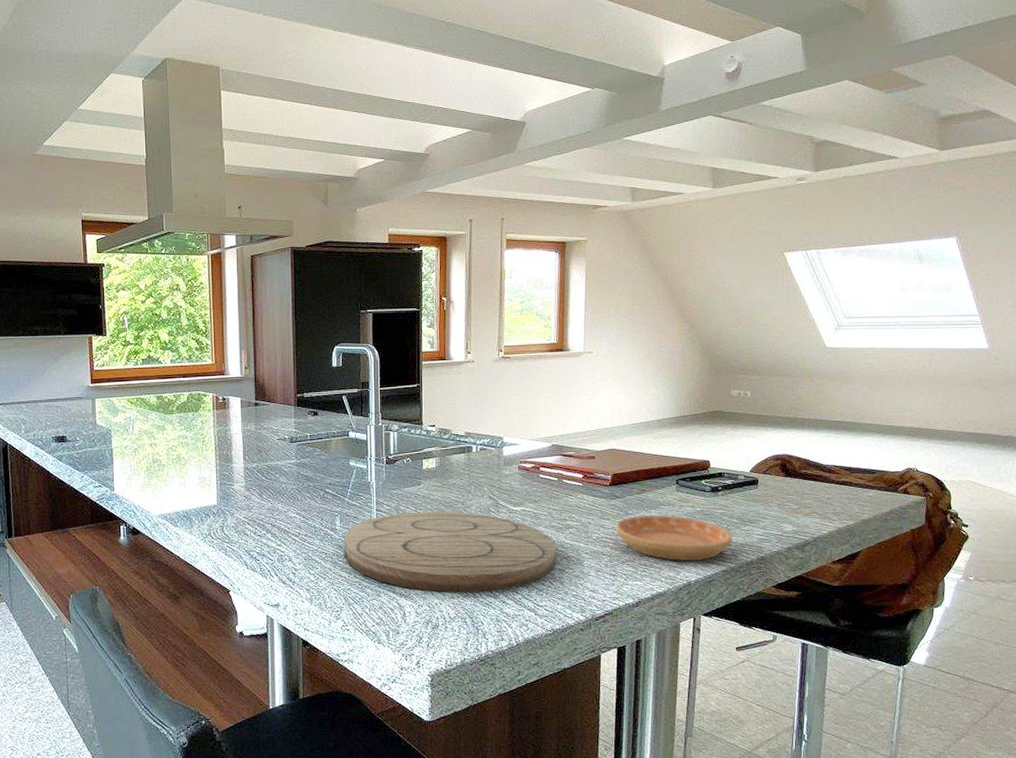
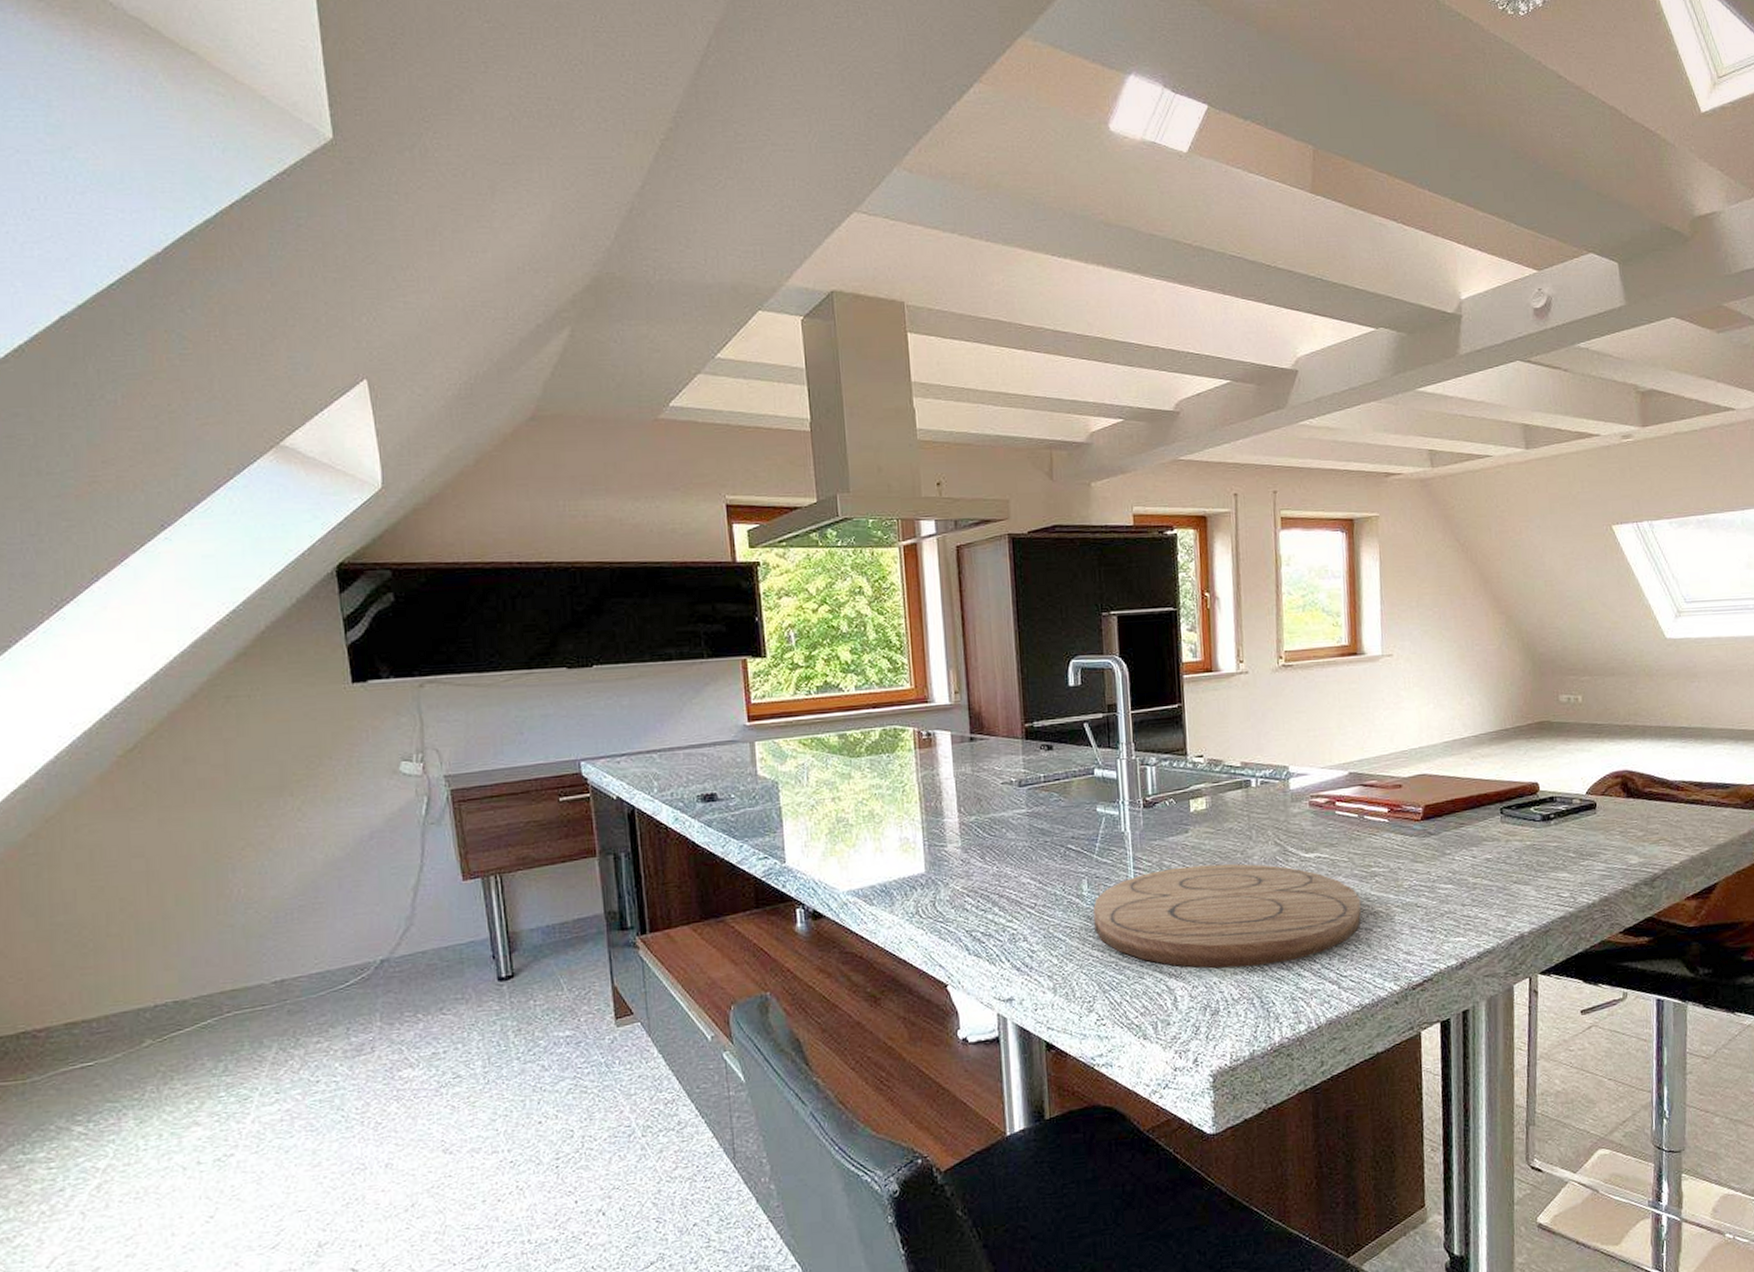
saucer: present [616,515,733,561] -> none [1431,853,1571,909]

